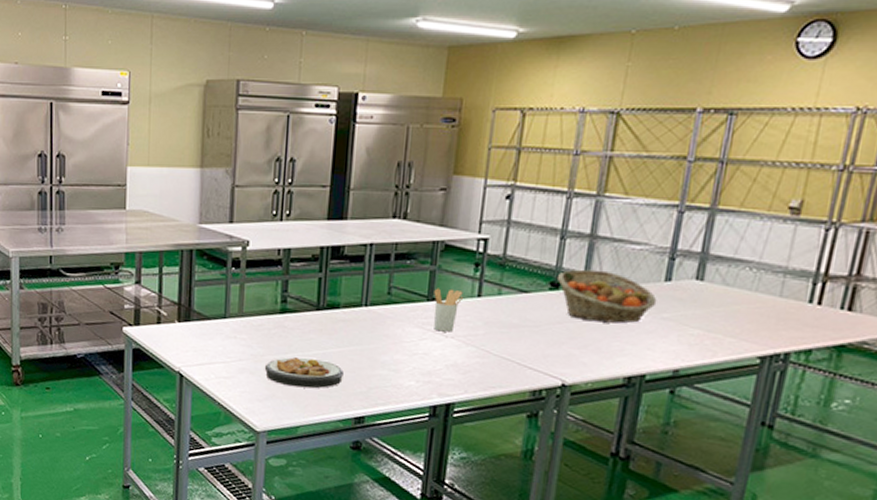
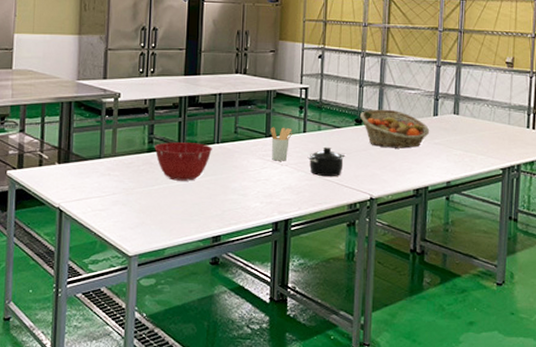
plate: present [264,357,344,389] -> none [135,189,202,215]
mixing bowl: none [288,302,359,350] -> present [154,142,212,181]
saucepan: none [481,316,532,355] -> present [307,146,345,177]

